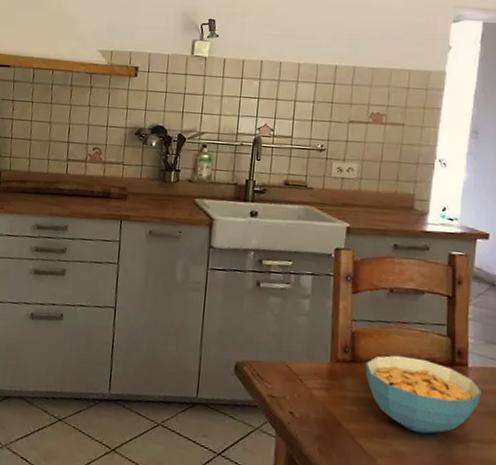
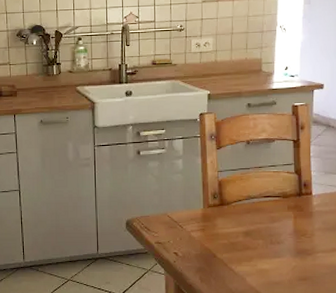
cereal bowl: present [365,355,482,434] -> none [232,194,324,253]

